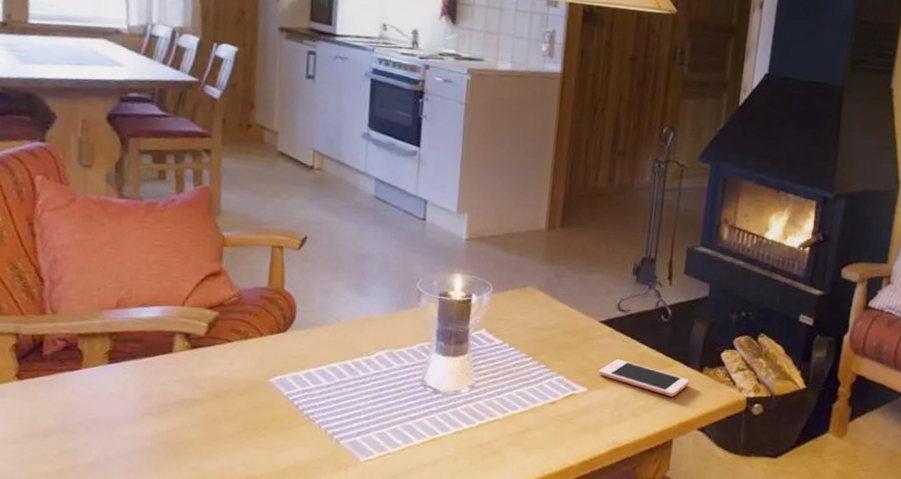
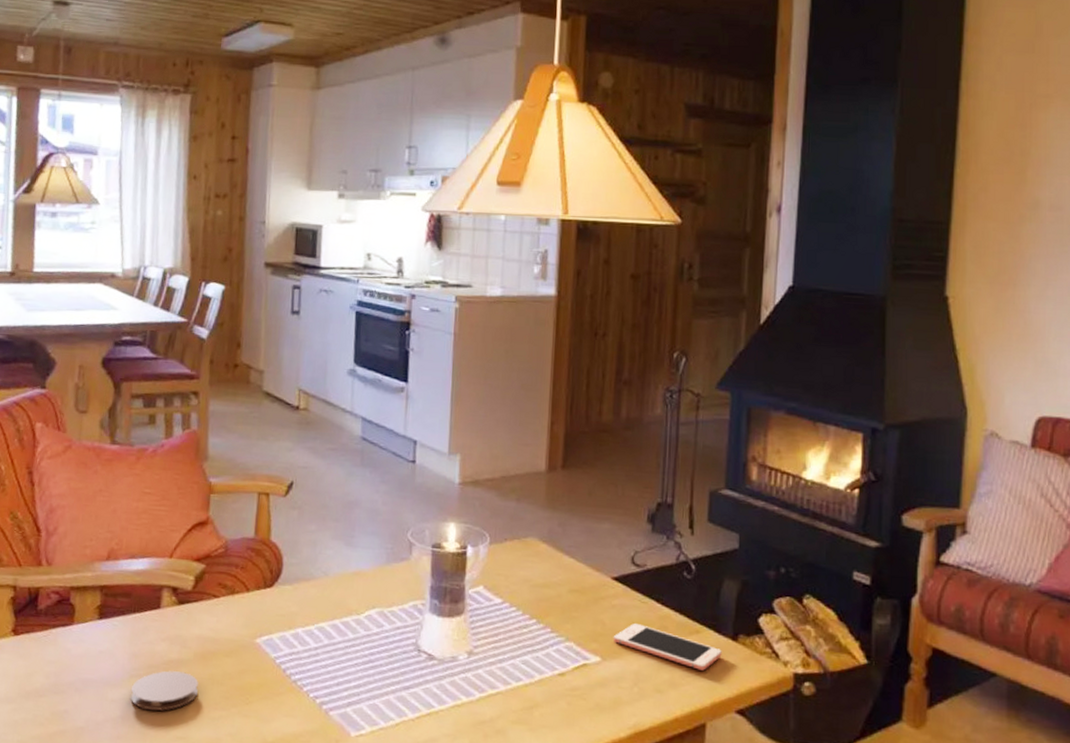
coaster: none [143,409,212,446] -> present [131,670,198,711]

